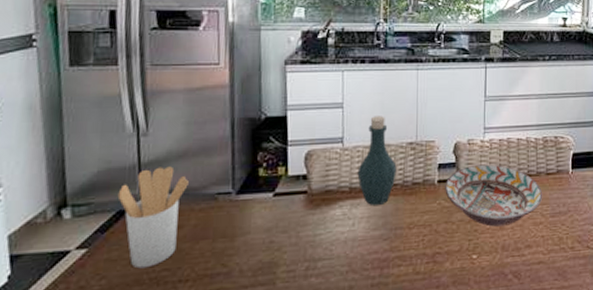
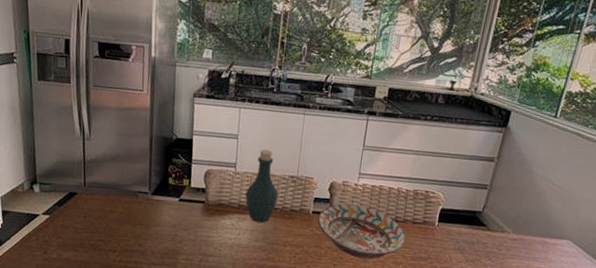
utensil holder: present [117,166,189,269] -> none [69,165,118,237]

